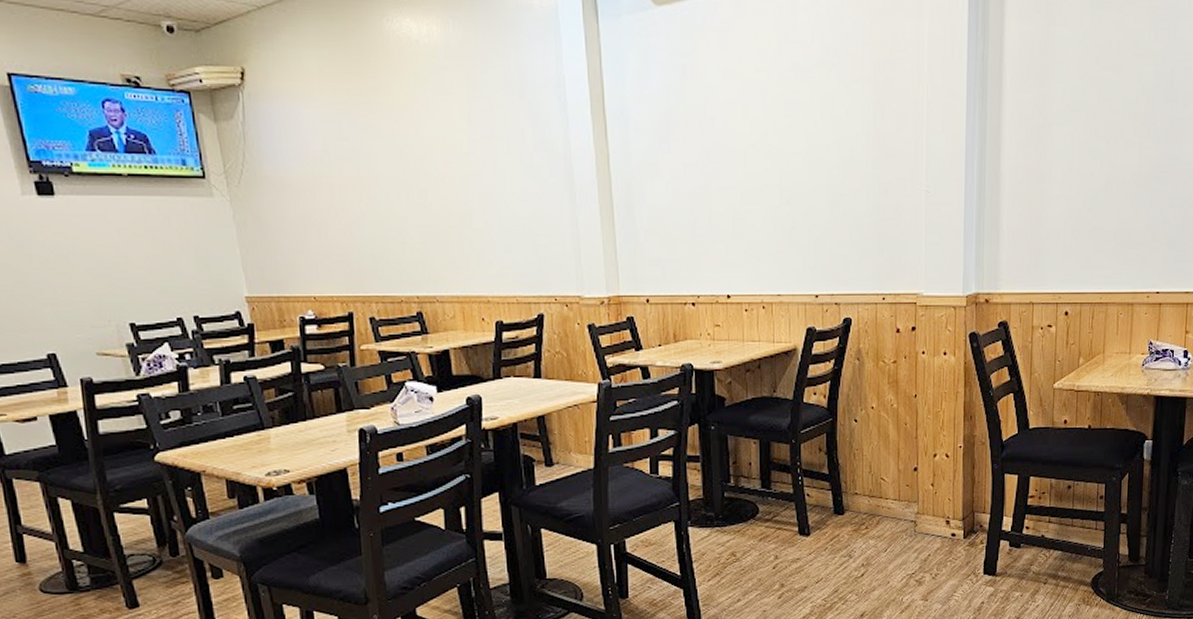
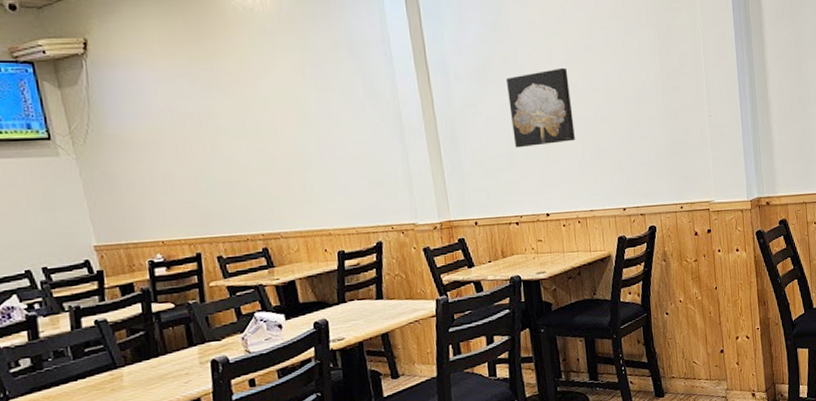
wall art: none [692,124,766,217] -> present [505,67,575,148]

